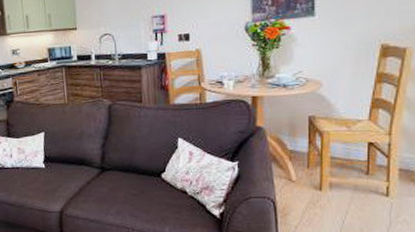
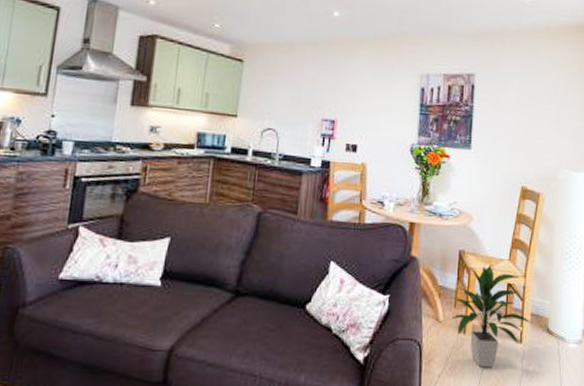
indoor plant: none [303,126,401,219] -> present [450,264,532,368]

